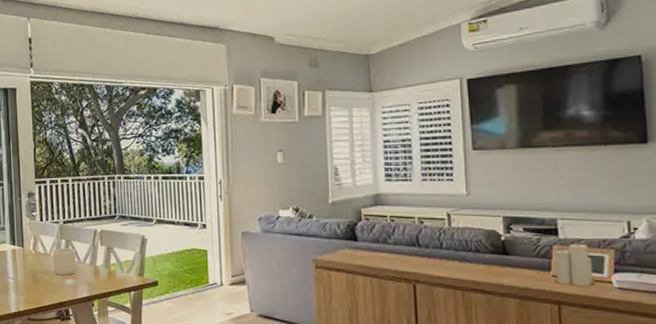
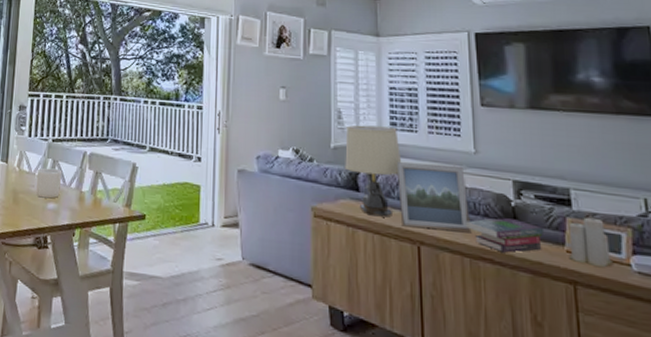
table lamp: none [343,178,397,262] -> present [345,125,402,217]
picture frame: none [392,208,464,269] -> present [396,162,472,232]
books: none [457,250,532,283] -> present [465,217,545,253]

